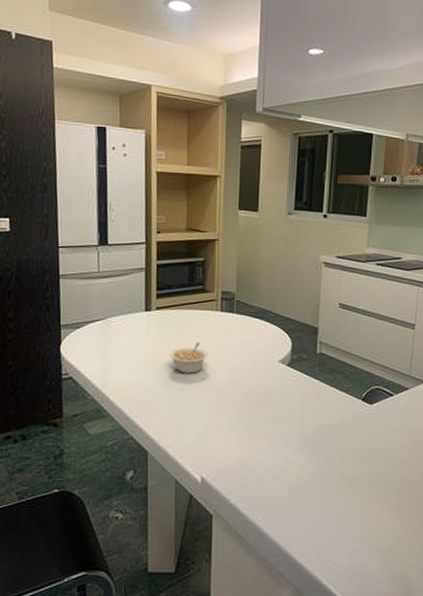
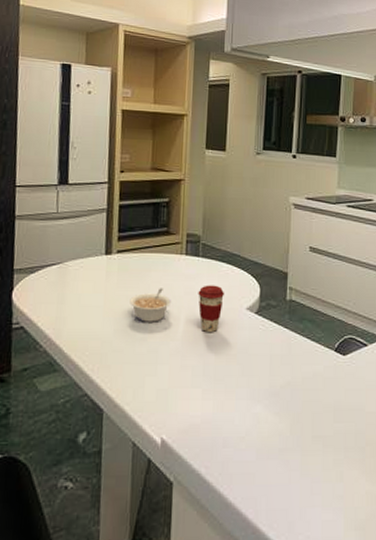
coffee cup: none [233,339,258,382] -> present [198,285,224,332]

